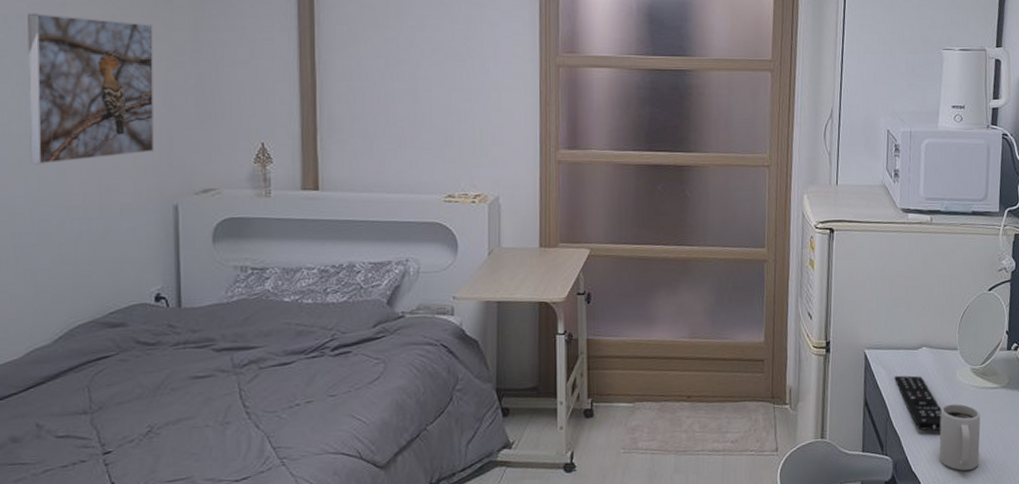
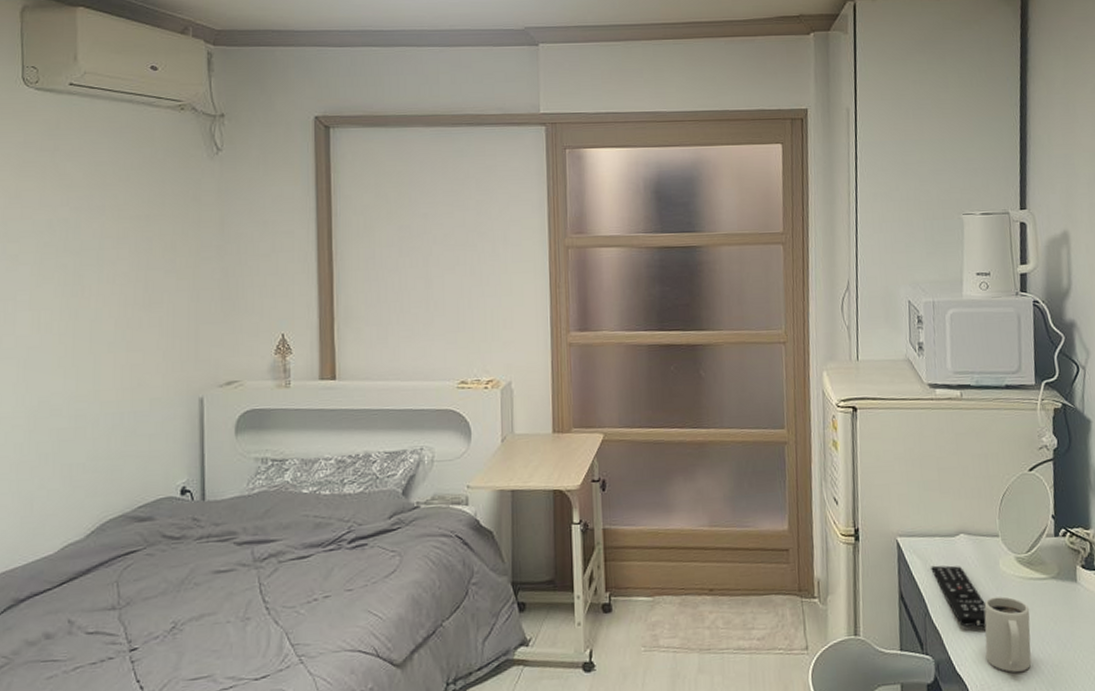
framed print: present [27,13,155,165] -> none [69,216,183,362]

